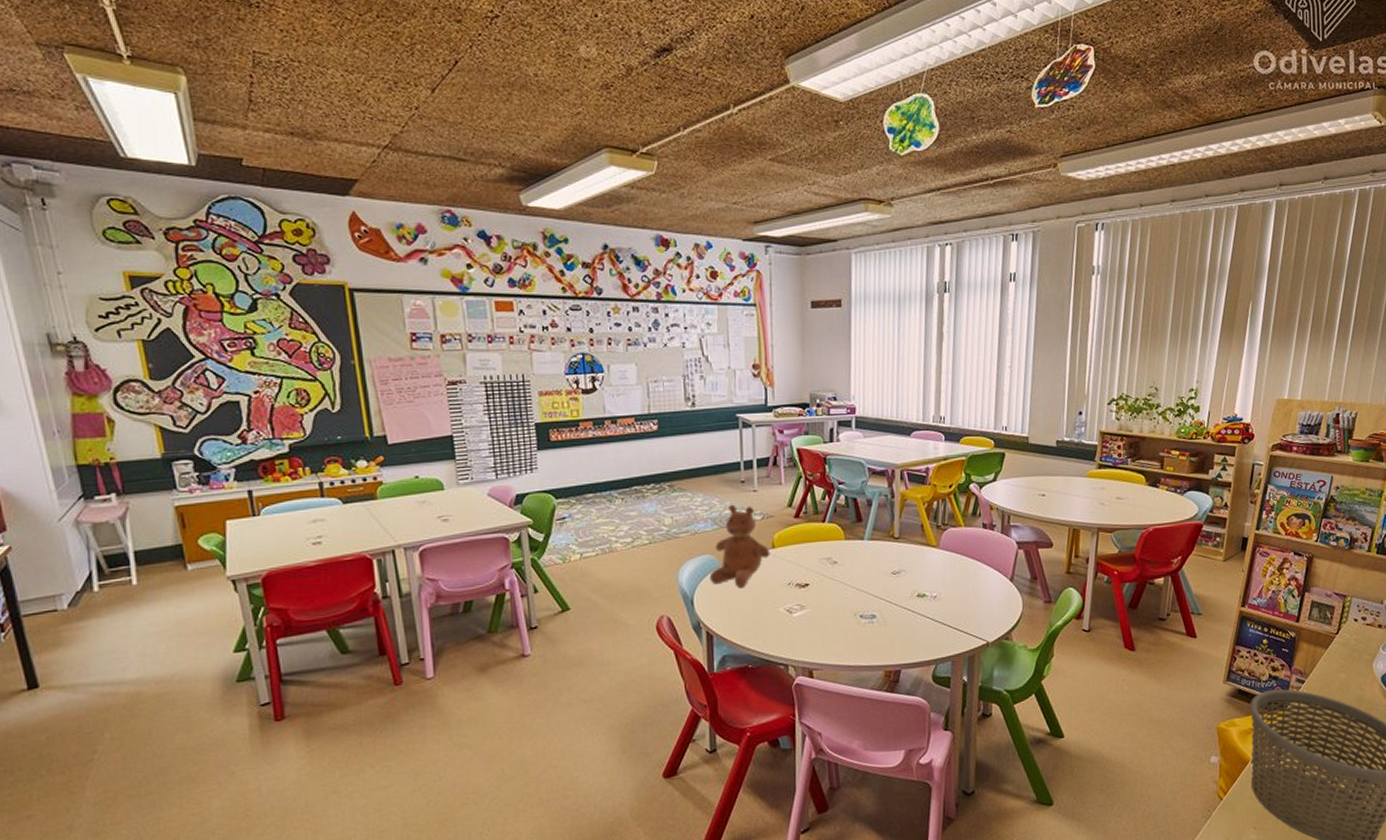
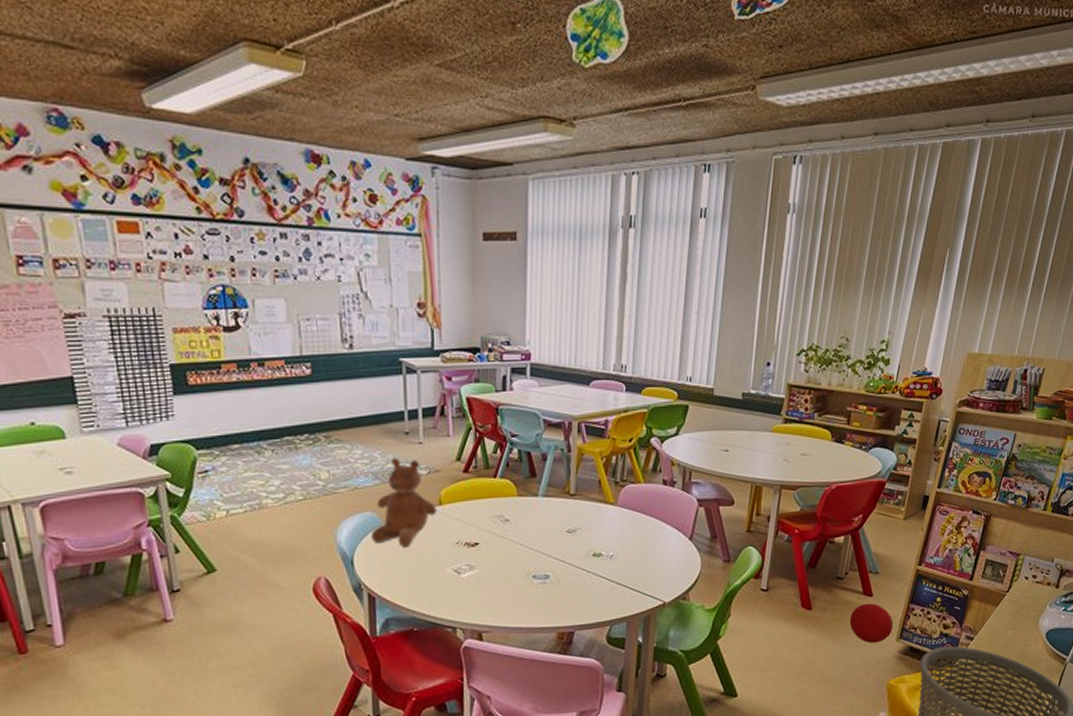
ball: none [1174,644,1220,685] -> present [849,603,893,643]

